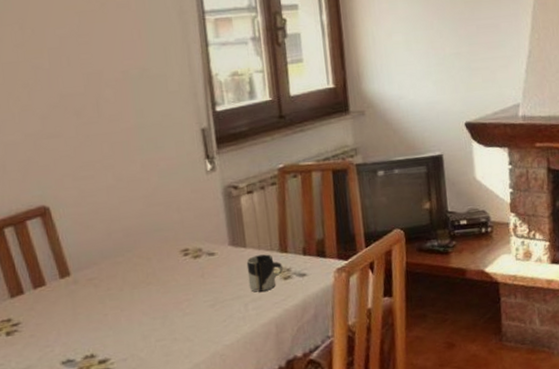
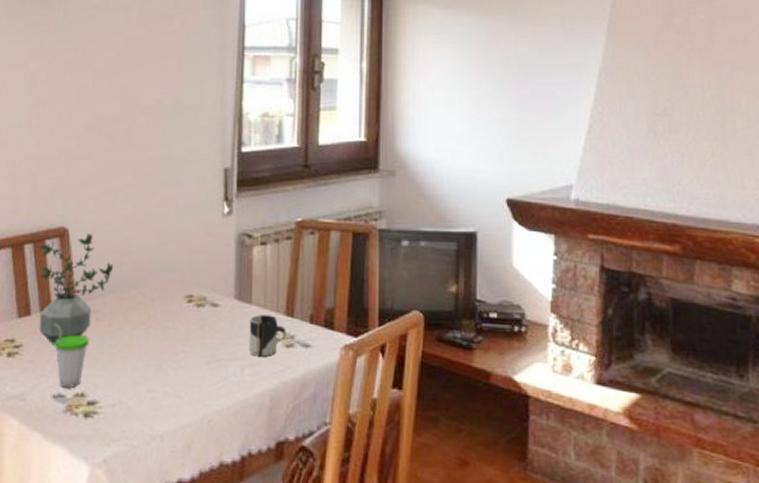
potted plant: none [20,207,104,317] -> present [38,232,114,346]
cup: none [49,296,91,353] -> present [53,322,90,388]

